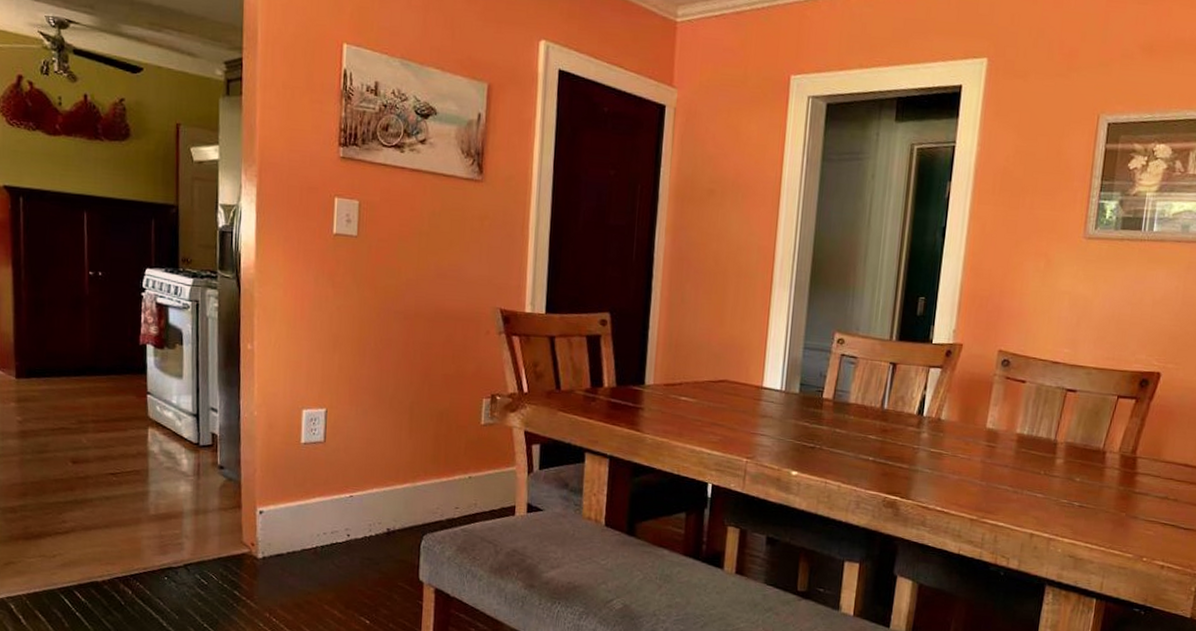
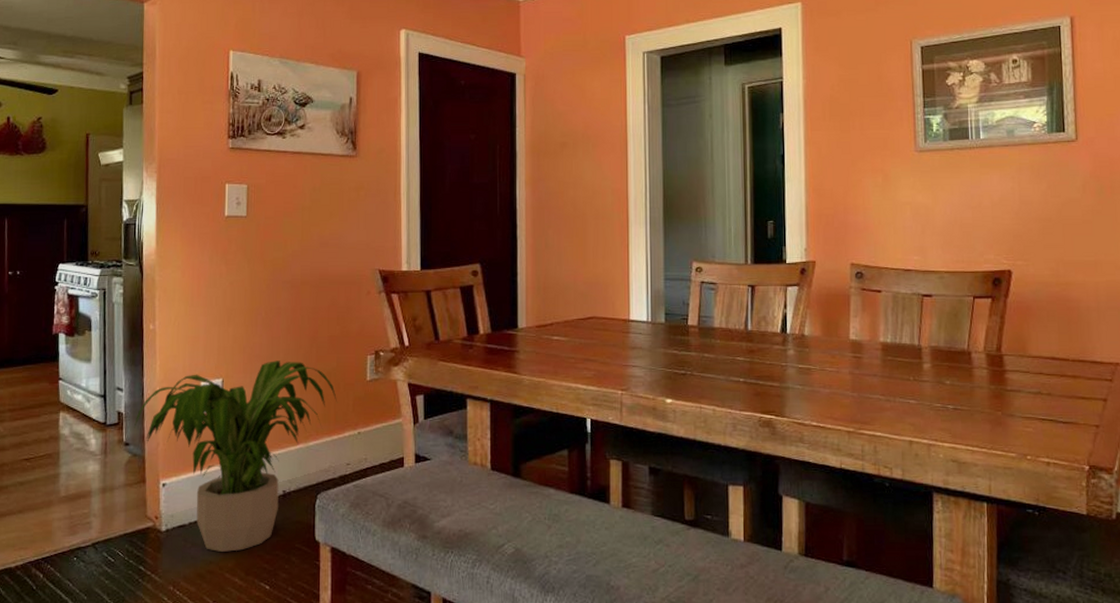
potted plant: none [230,395,448,584] -> present [134,361,337,552]

